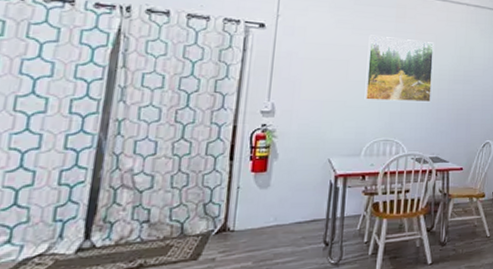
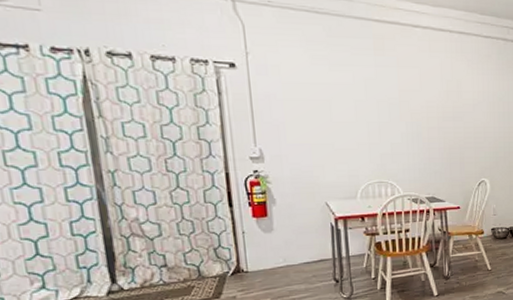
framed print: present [364,35,434,103] -> none [348,71,421,142]

